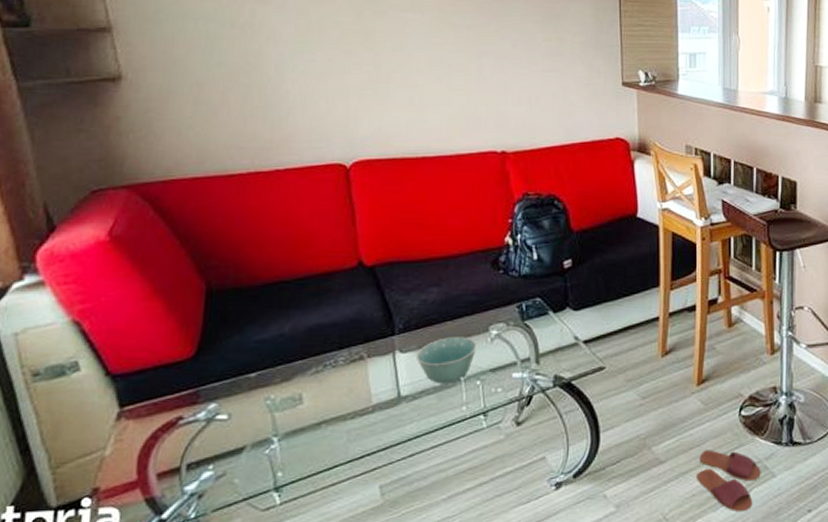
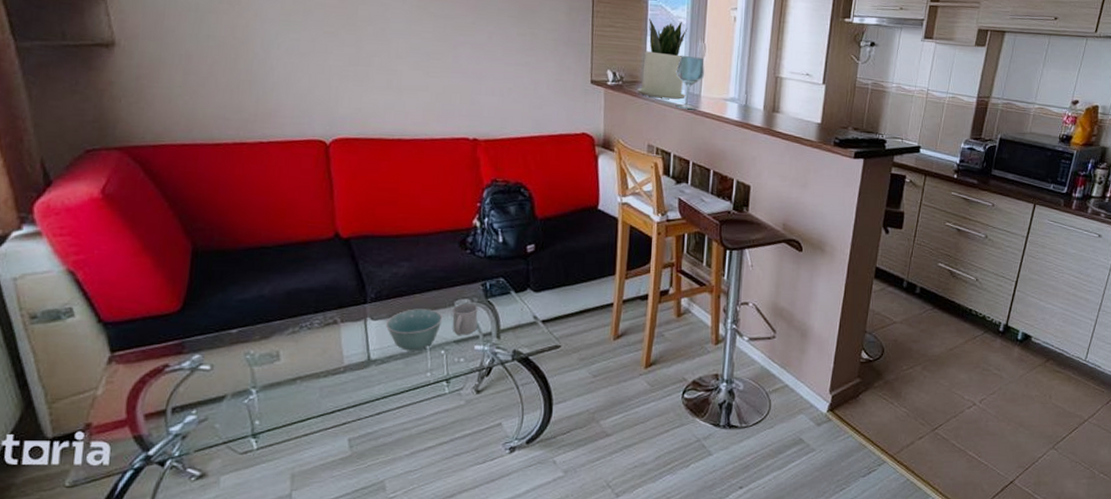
mug: none [487,328,515,364] -> present [452,304,478,336]
planter: none [670,14,722,96] -> present [637,18,688,100]
slippers: present [697,449,761,512] -> none [639,427,699,485]
wine glass: none [710,50,741,106] -> present [674,55,705,110]

